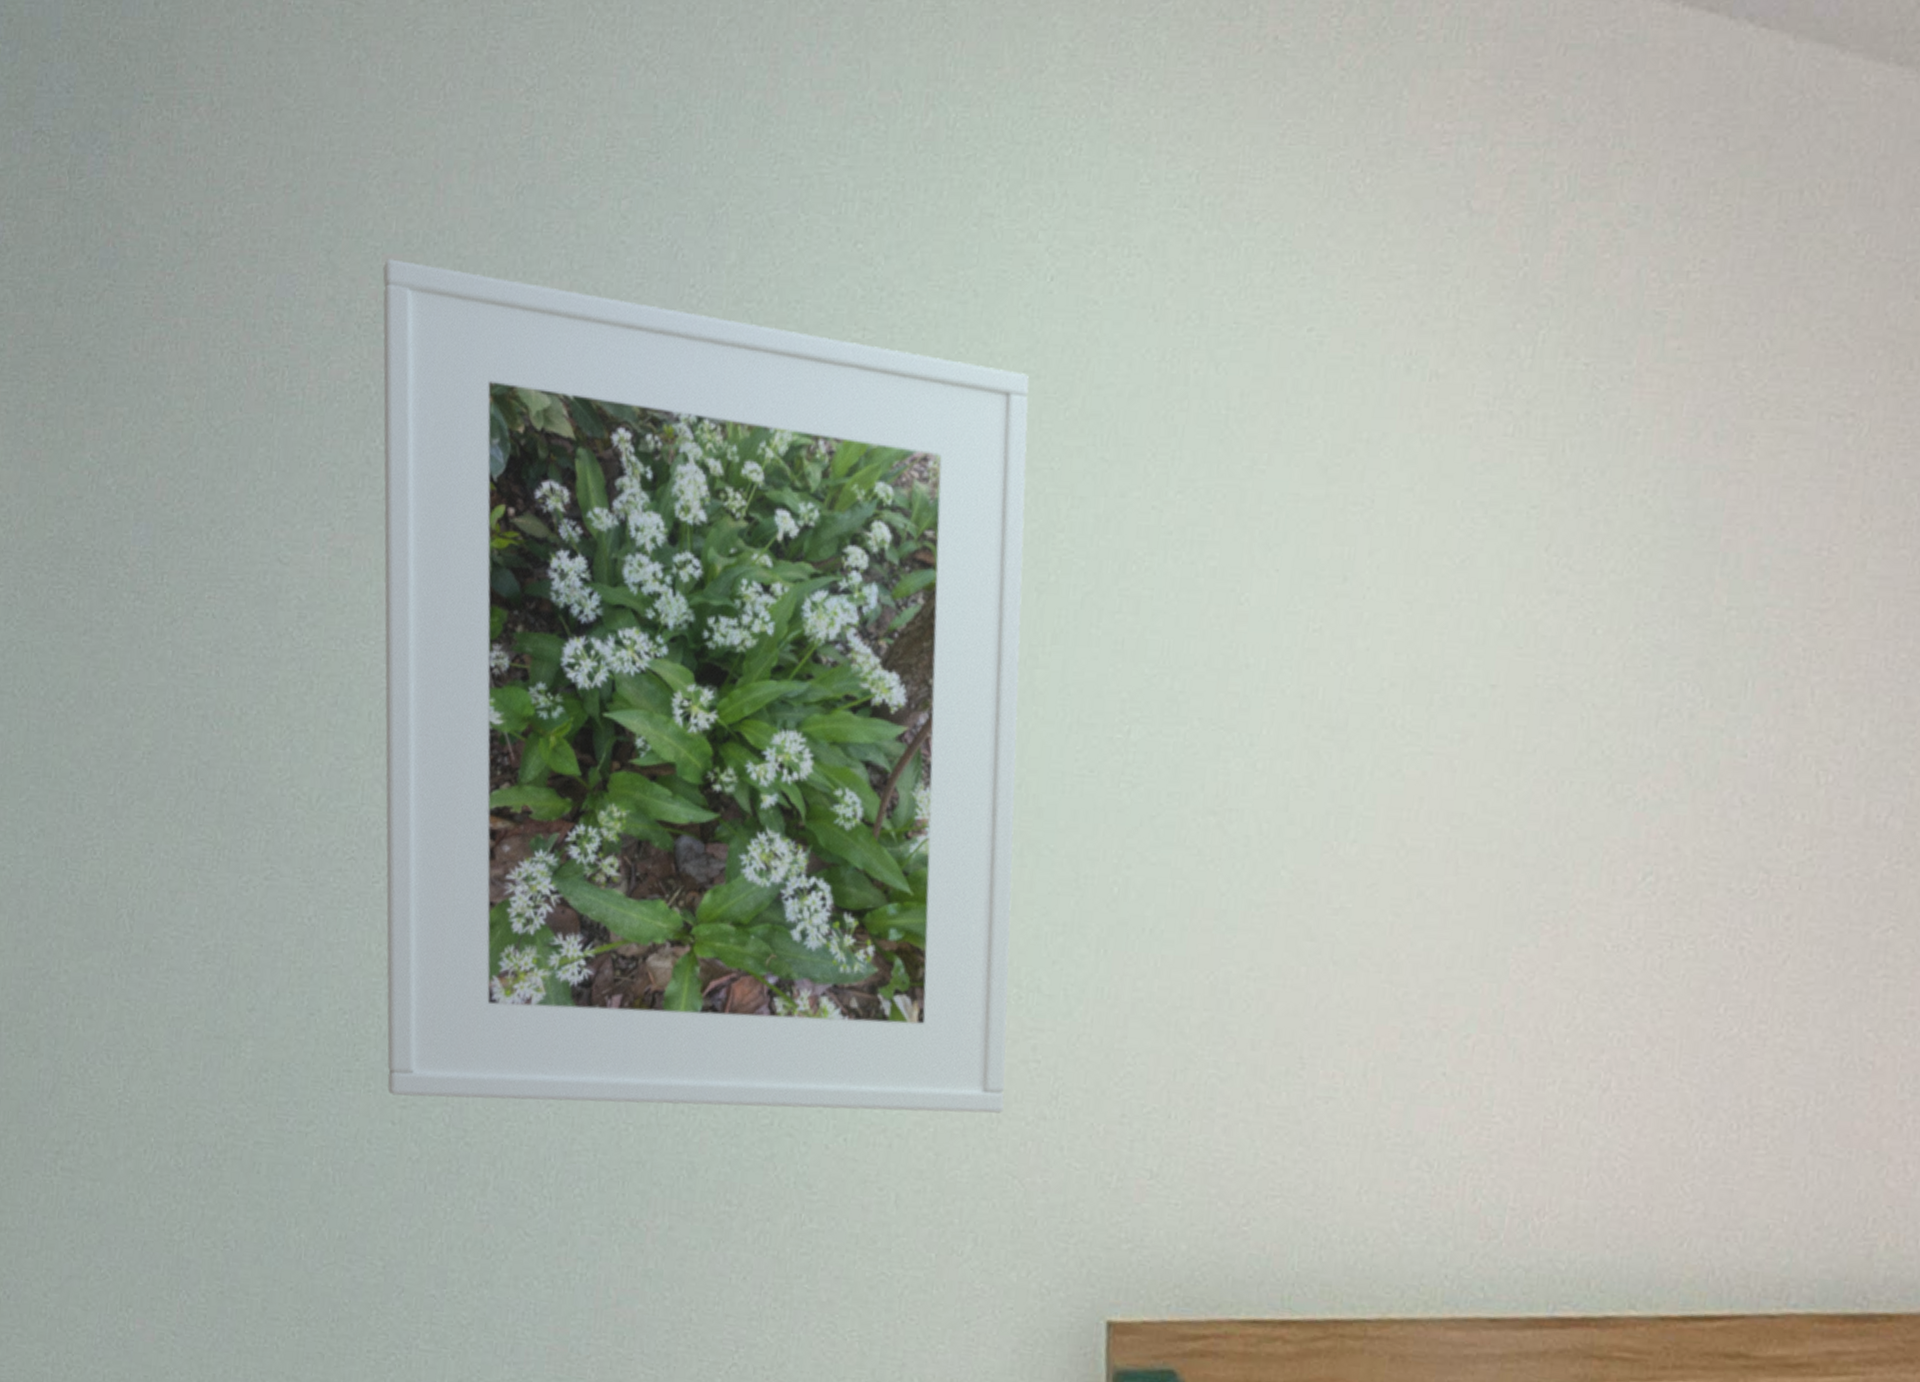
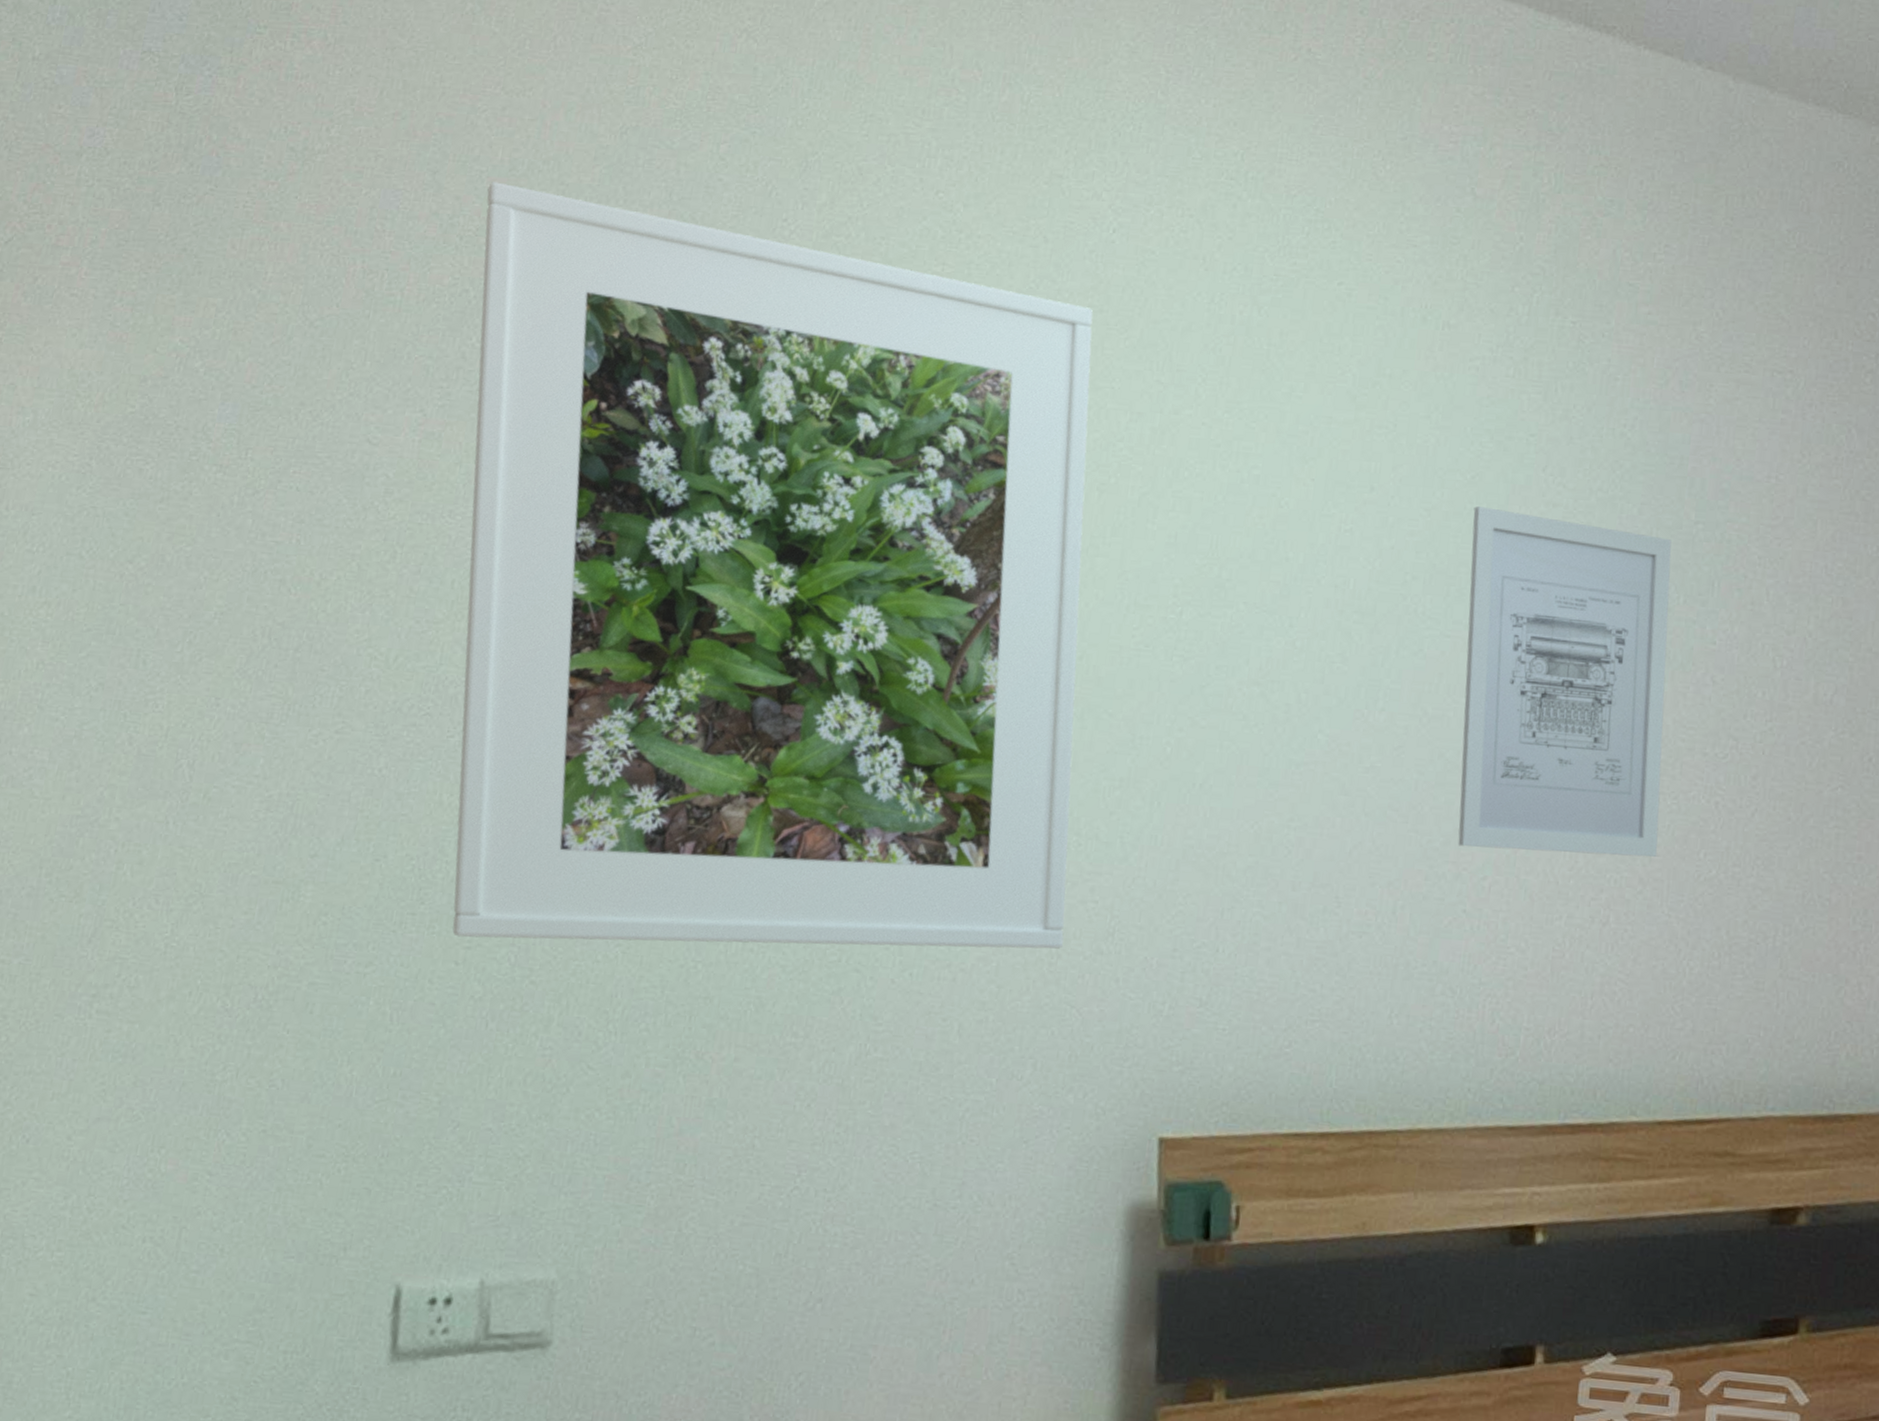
wall art: none [1437,597,1698,1013] -> present [1457,506,1672,857]

